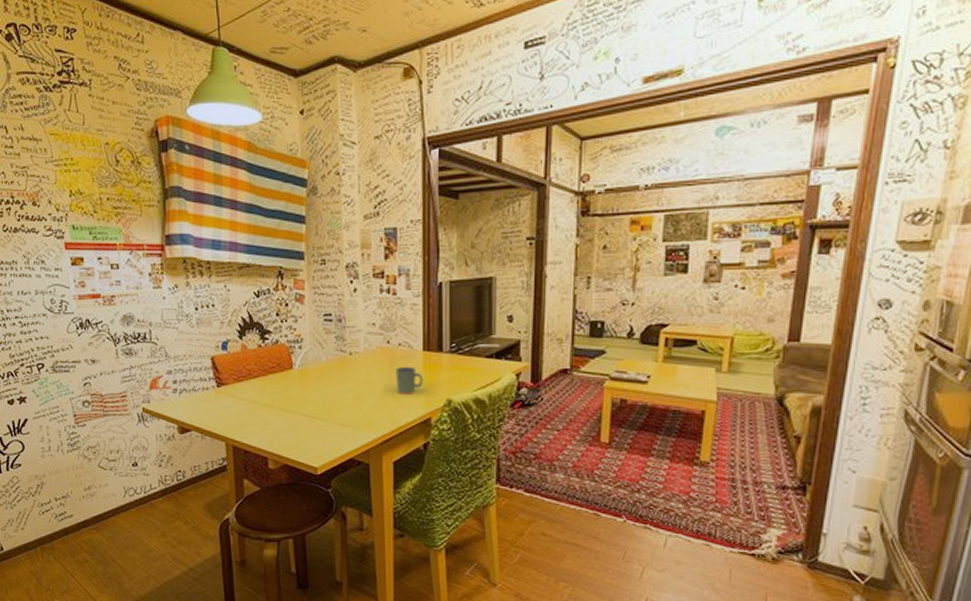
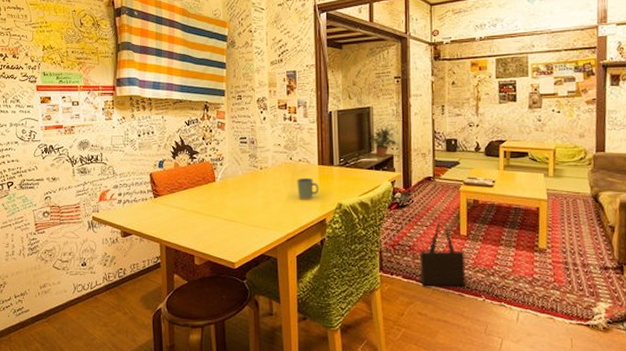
potted plant: none [489,304,526,343] -> present [369,127,397,158]
tote bag: none [546,423,605,505] -> present [420,220,466,288]

